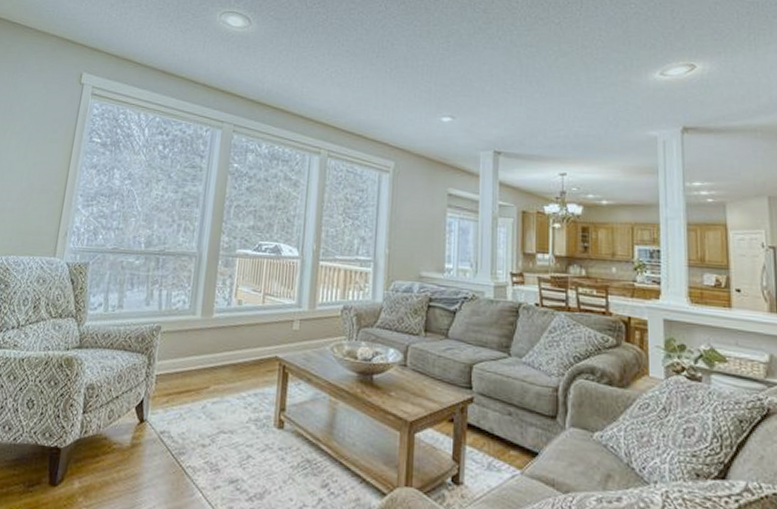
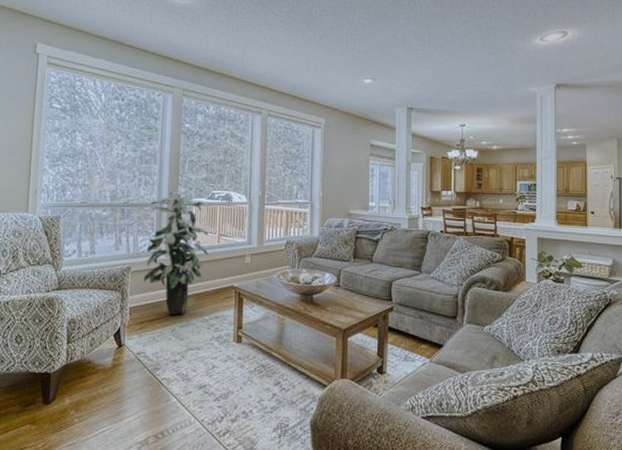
indoor plant: none [174,240,252,388] -> present [143,191,209,316]

